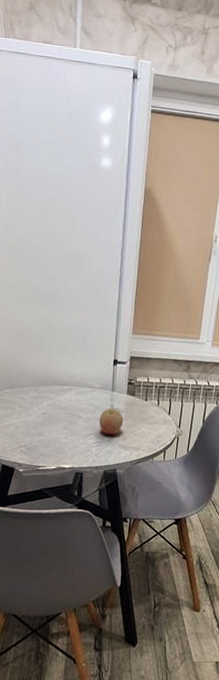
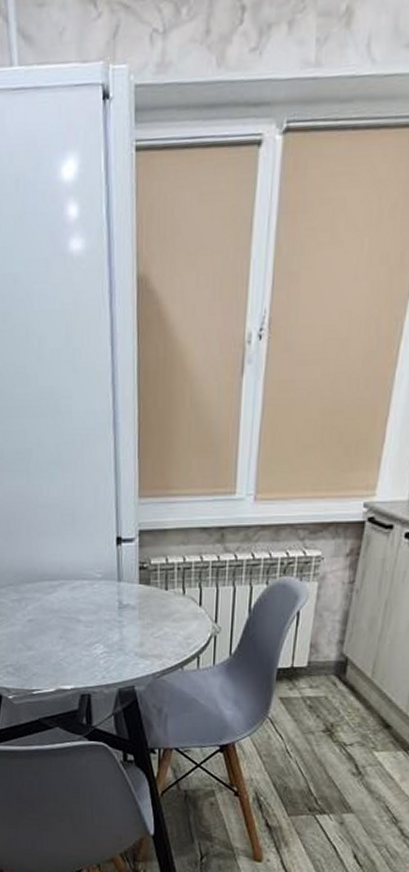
fruit: present [99,408,124,435] -> none [104,604,138,641]

